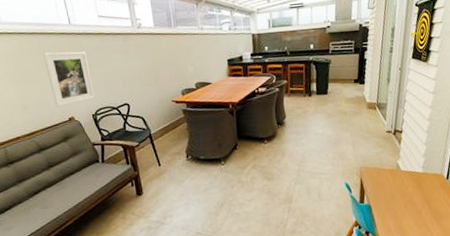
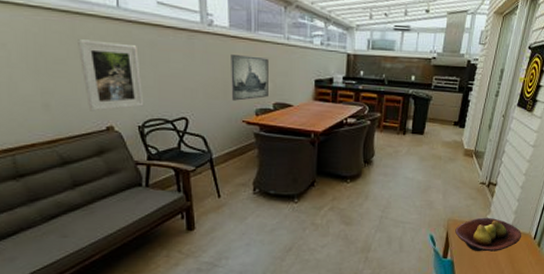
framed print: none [157,47,191,85] -> present [231,53,269,101]
fruit bowl: none [368,162,435,195] -> present [455,217,522,252]

